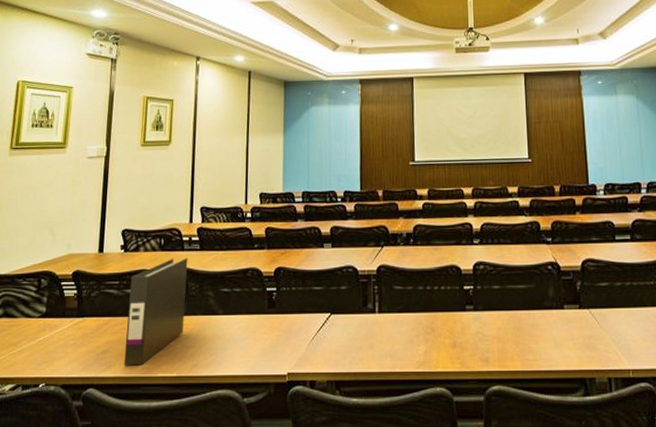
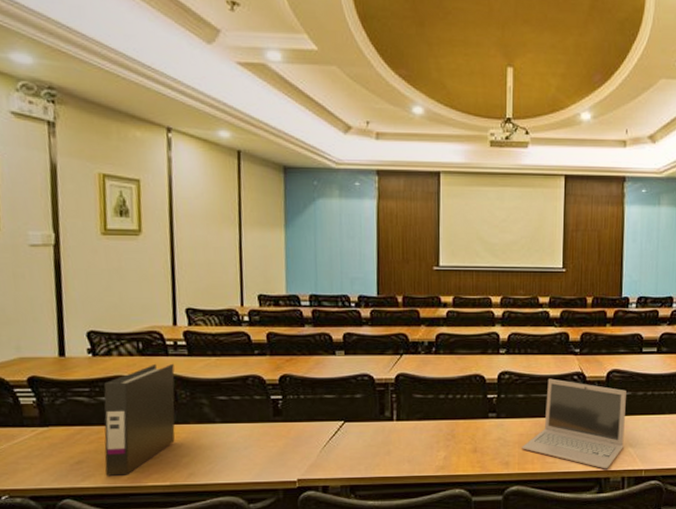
laptop: none [500,269,606,368] -> present [522,378,626,469]

